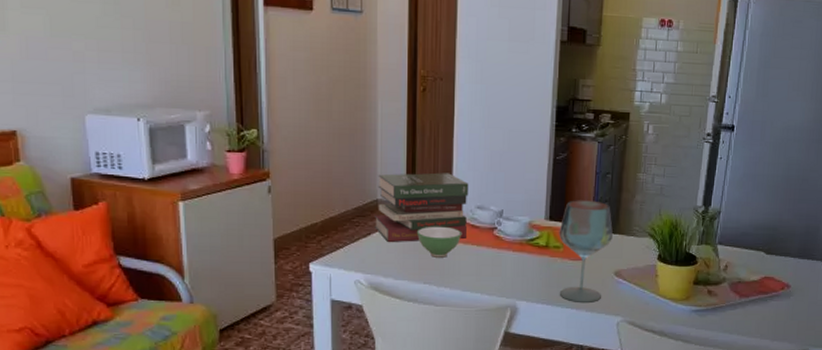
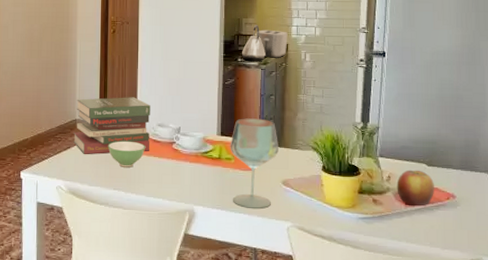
kettle: none [577,87,604,134] -> present [242,24,266,62]
toaster: none [593,94,630,129] -> present [255,29,288,58]
apple: none [733,258,771,297] -> present [396,169,435,207]

